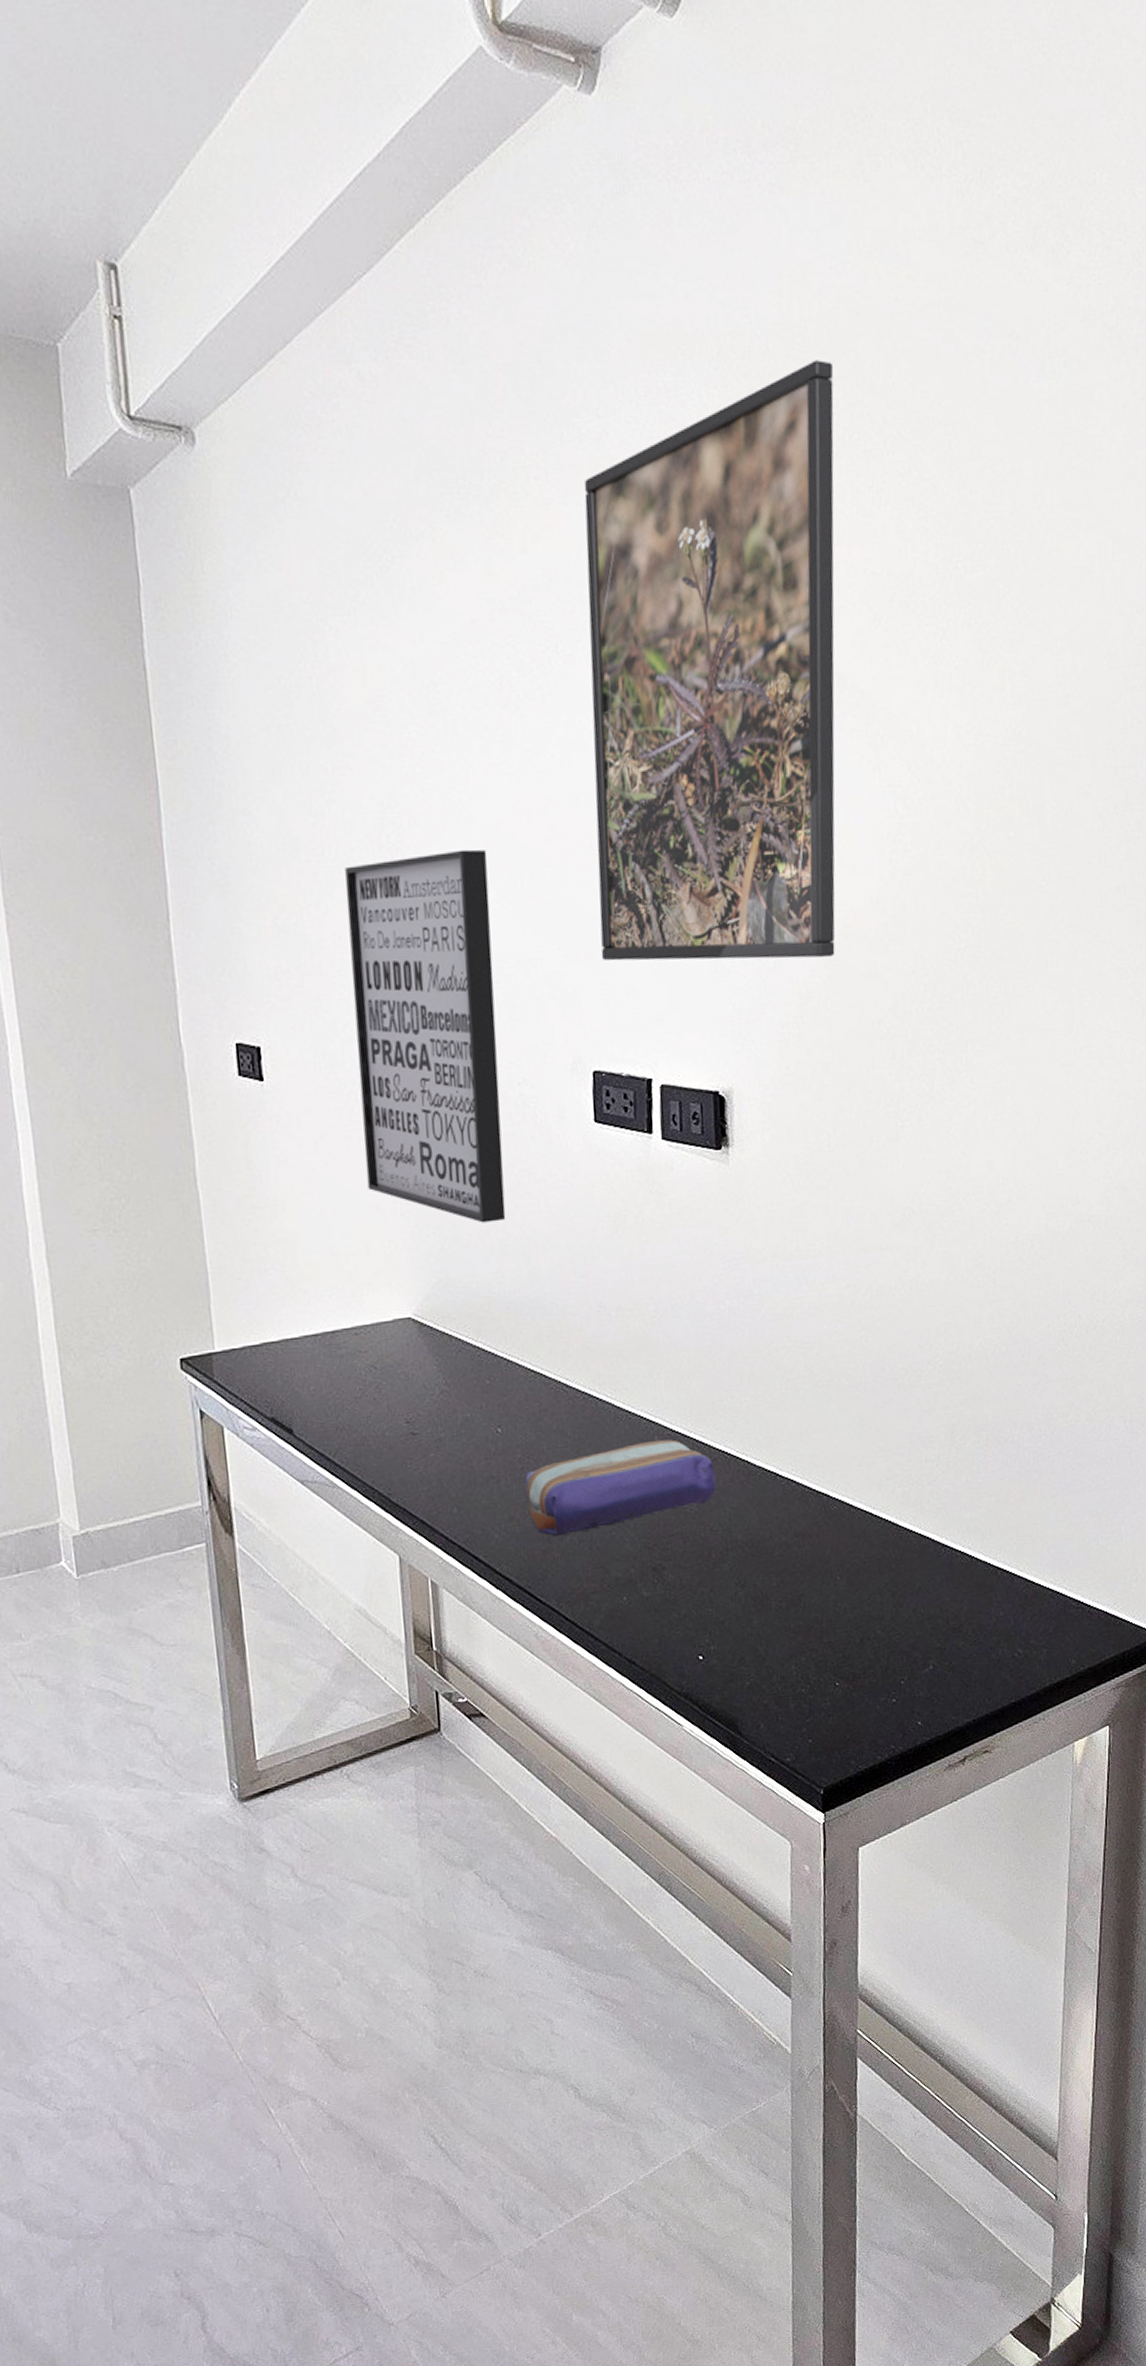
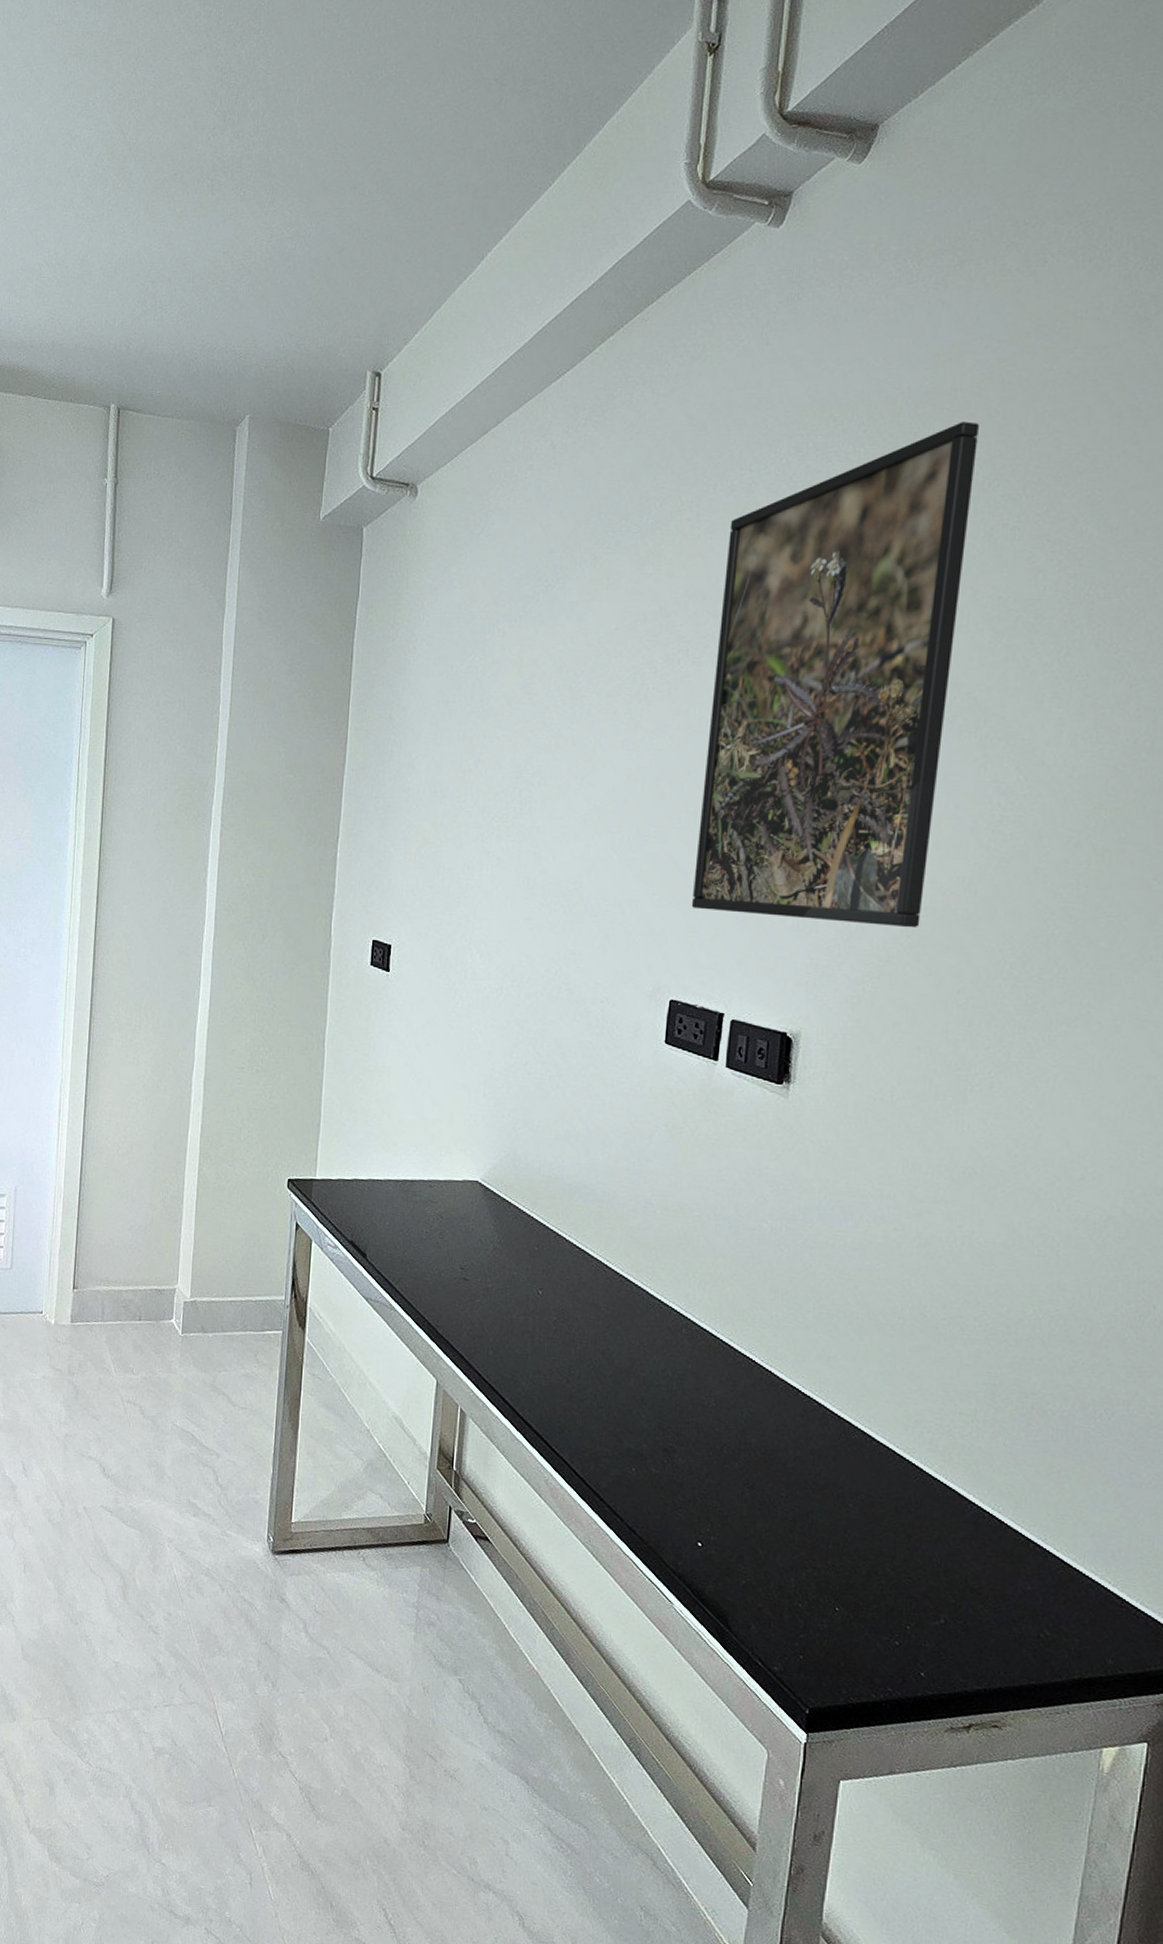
wall art: present [345,849,506,1223] -> none [459,807,602,1115]
pencil case: present [525,1439,716,1537] -> none [555,1331,738,1401]

